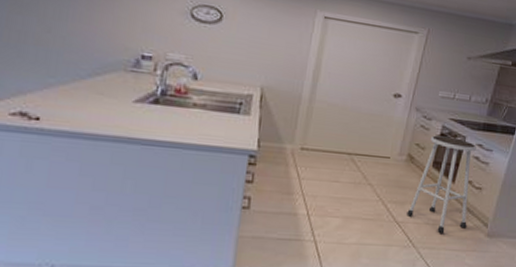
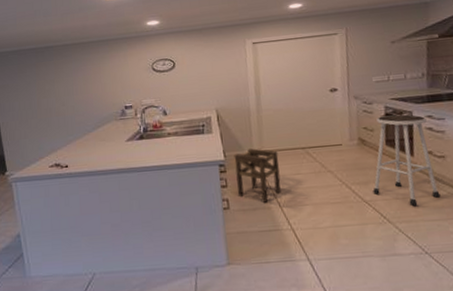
stool: none [263,143,321,208] -> present [234,148,281,203]

